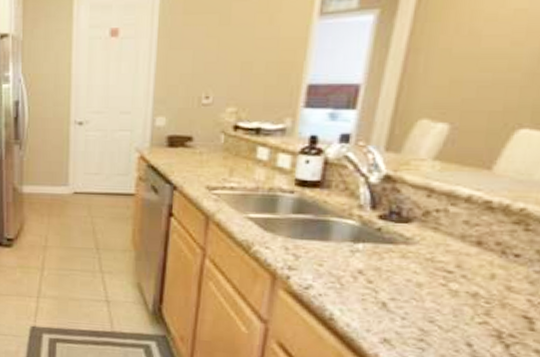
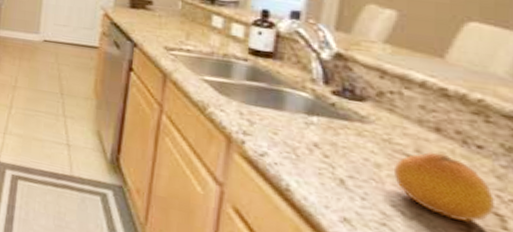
fruit: none [433,265,526,328] -> present [393,151,494,222]

